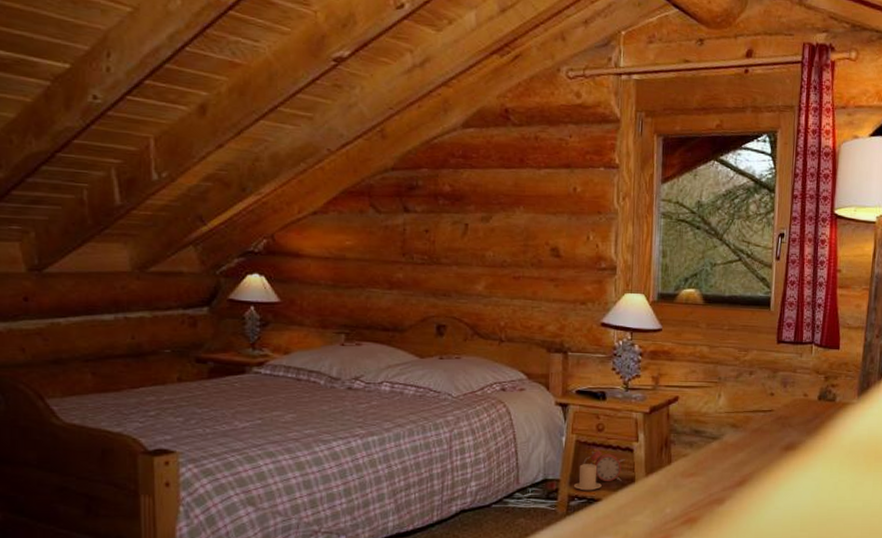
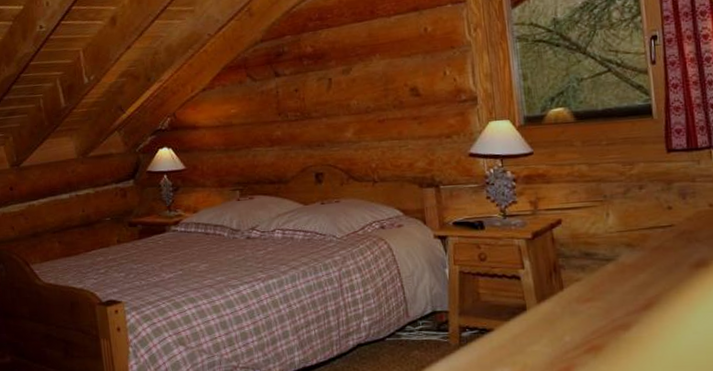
candle: present [573,464,602,491] -> none [462,294,492,322]
alarm clock: present [583,450,626,482] -> none [469,280,514,312]

